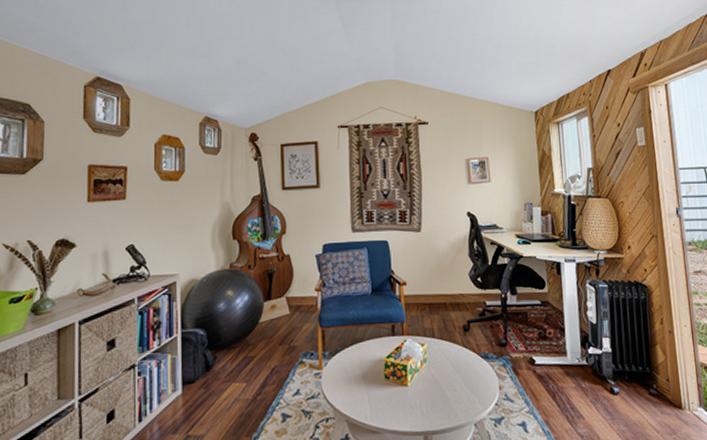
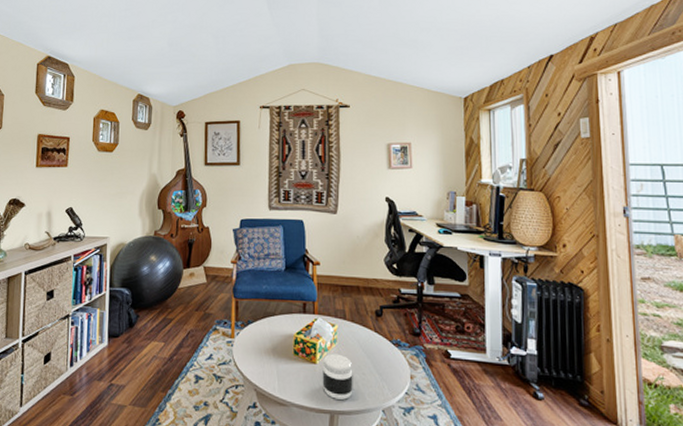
jar: none [414,373,445,419] -> present [322,353,353,400]

